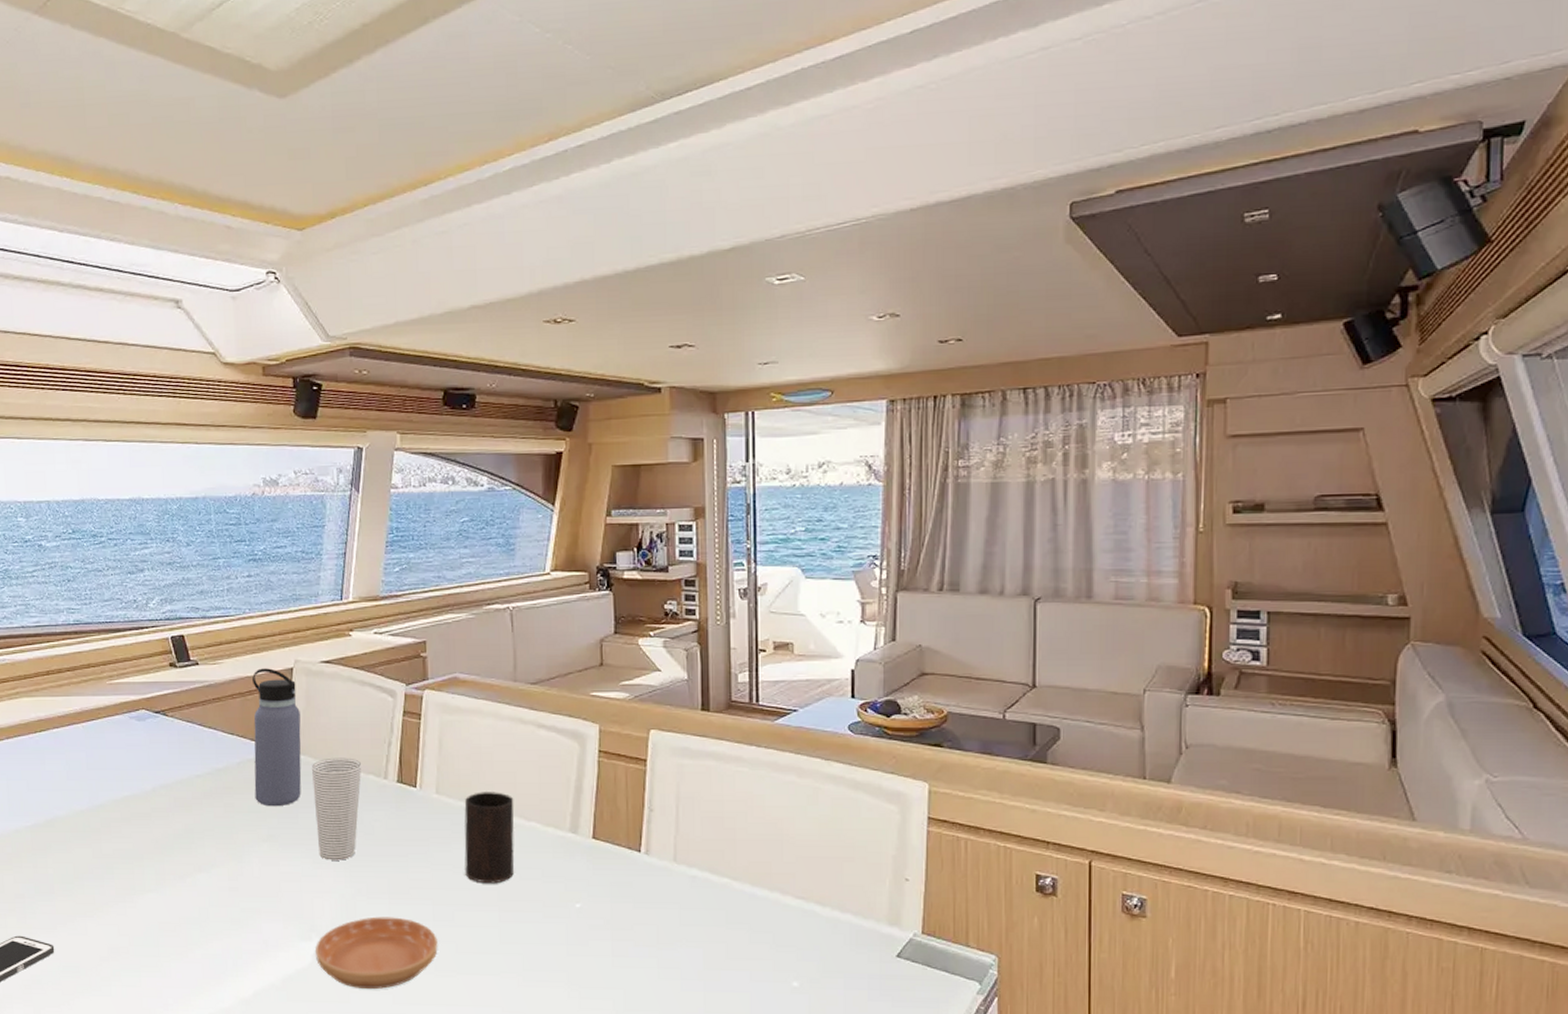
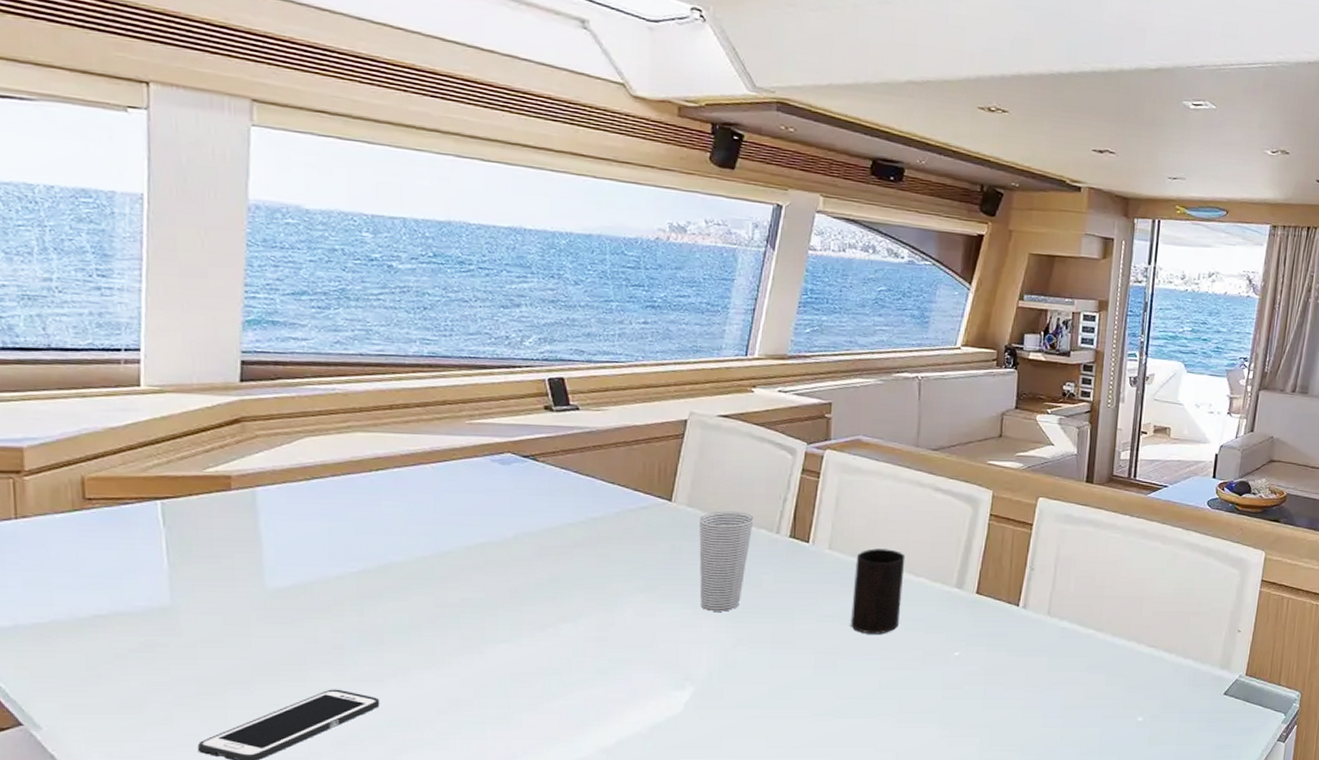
water bottle: present [252,668,302,807] -> none [634,418,691,558]
saucer: present [316,917,438,990] -> none [689,665,817,735]

